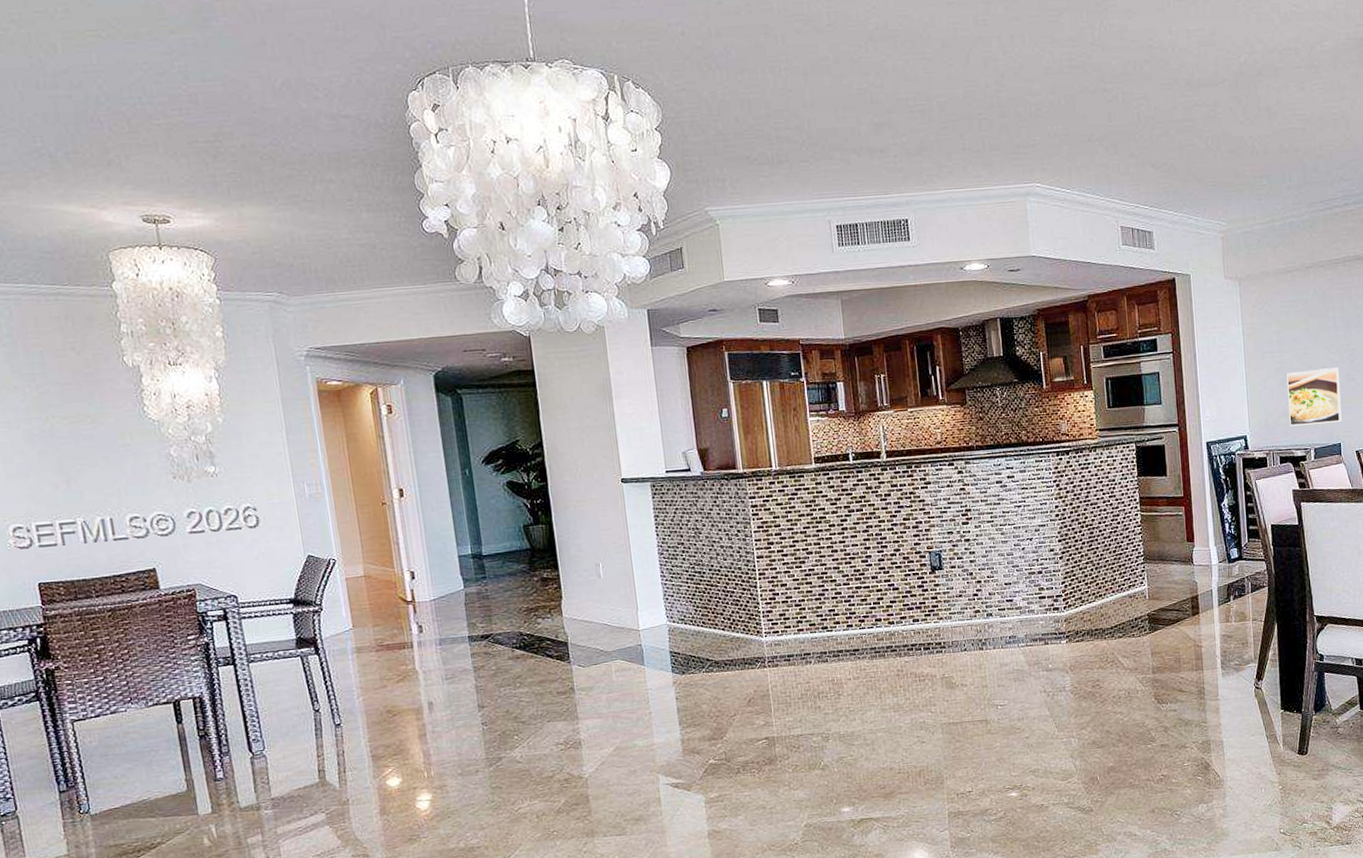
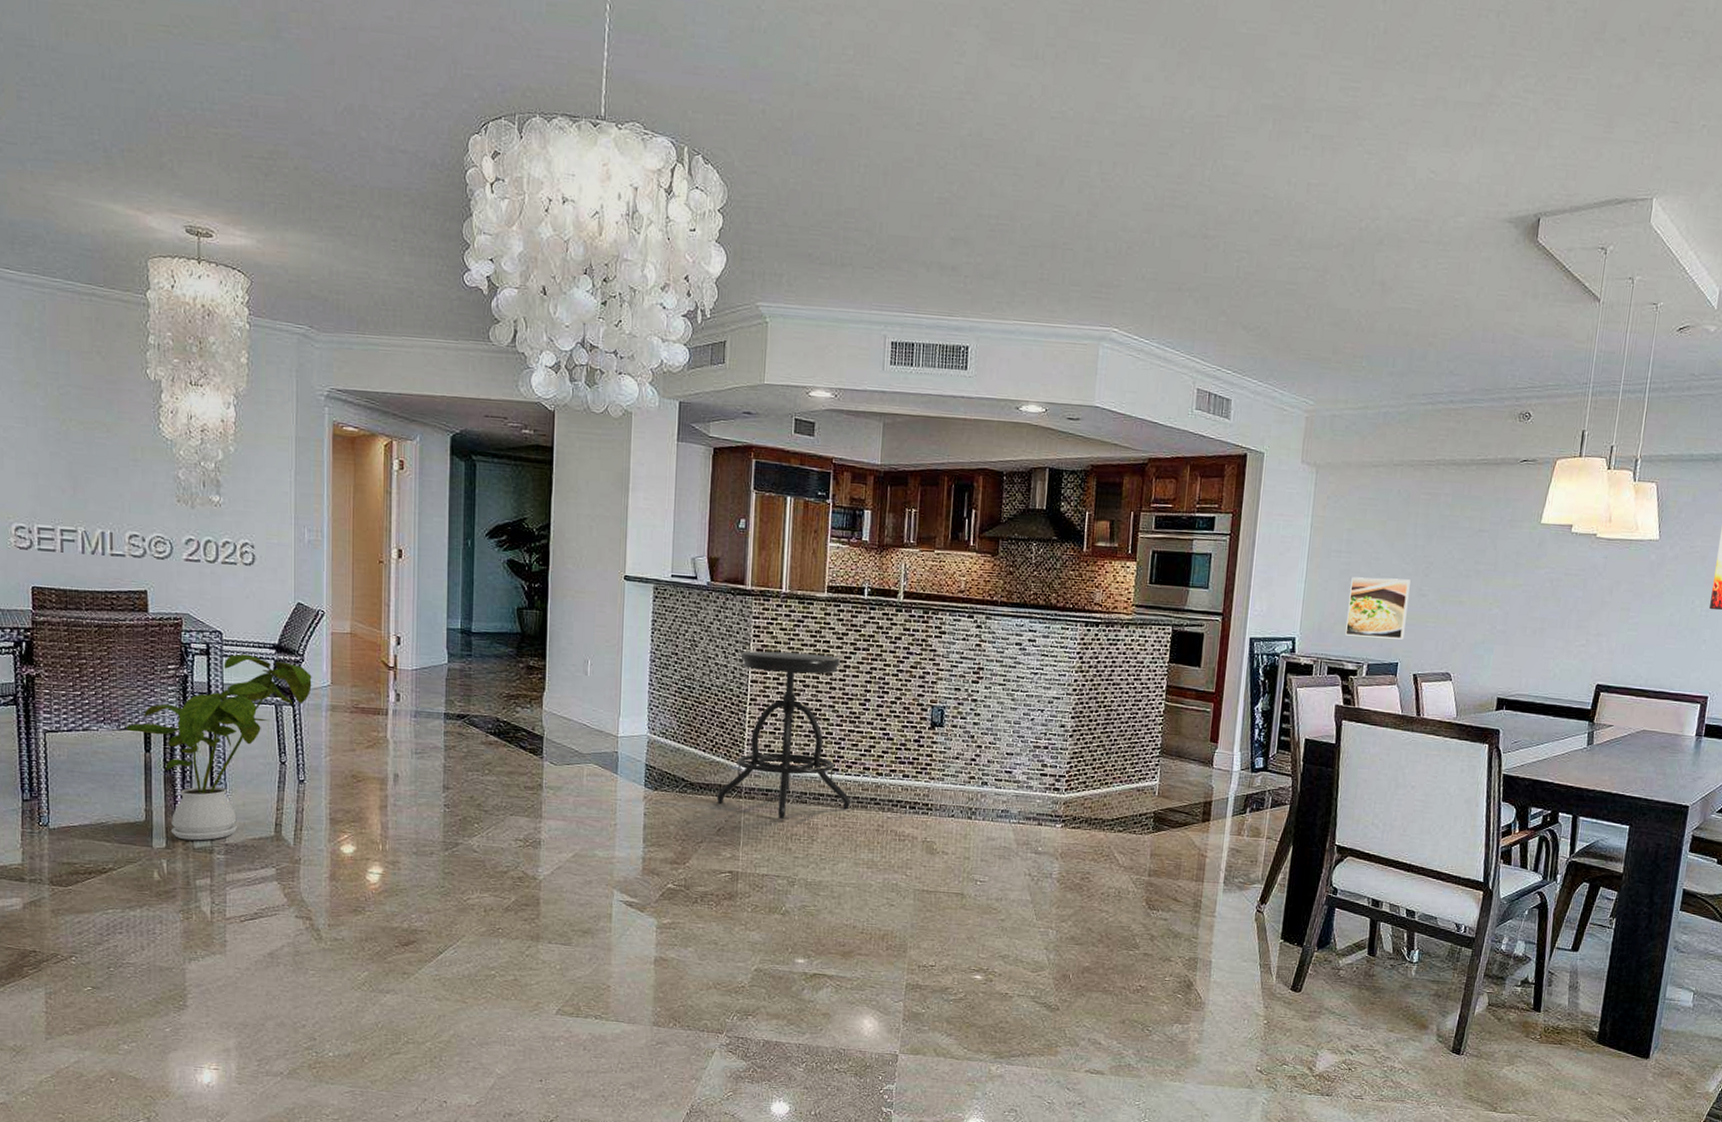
house plant: none [154,612,334,802] -> present [126,654,312,841]
stool: none [742,521,869,680] -> present [716,651,850,819]

